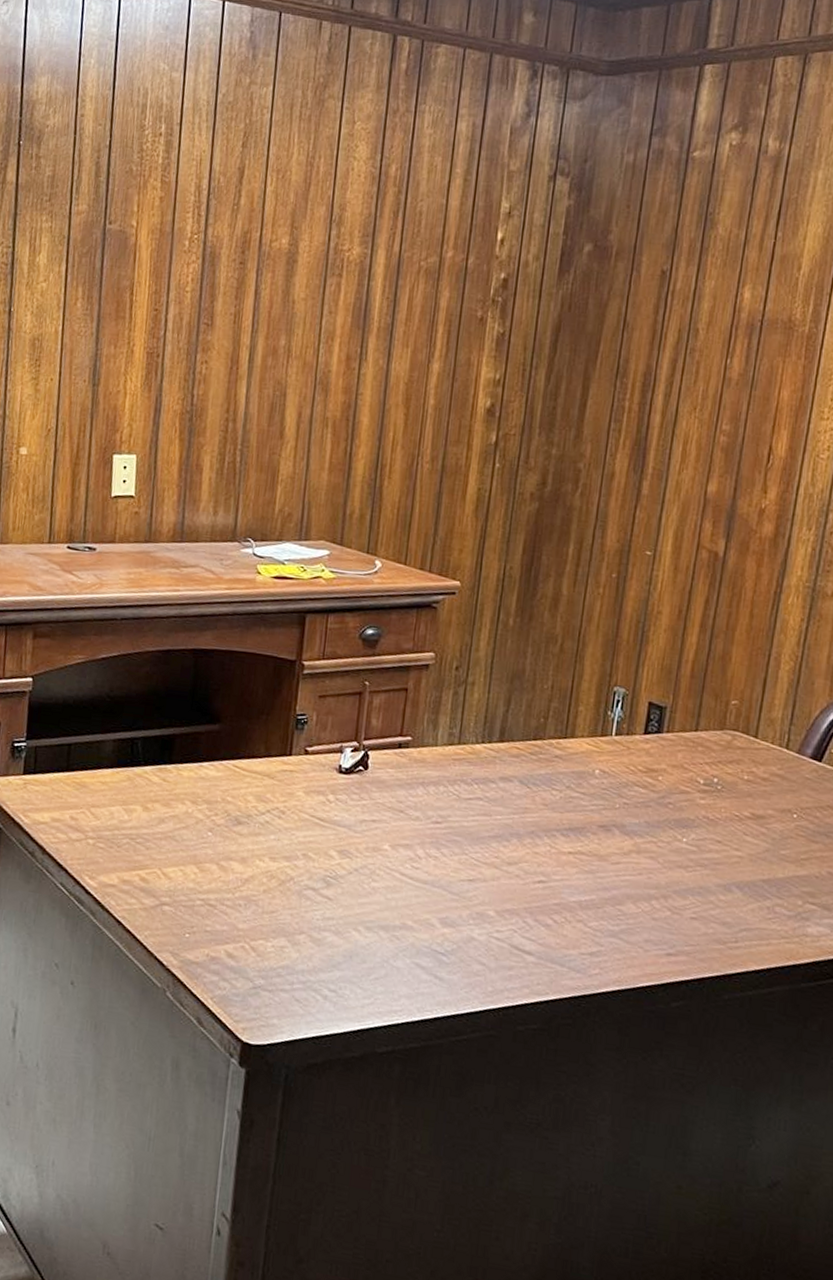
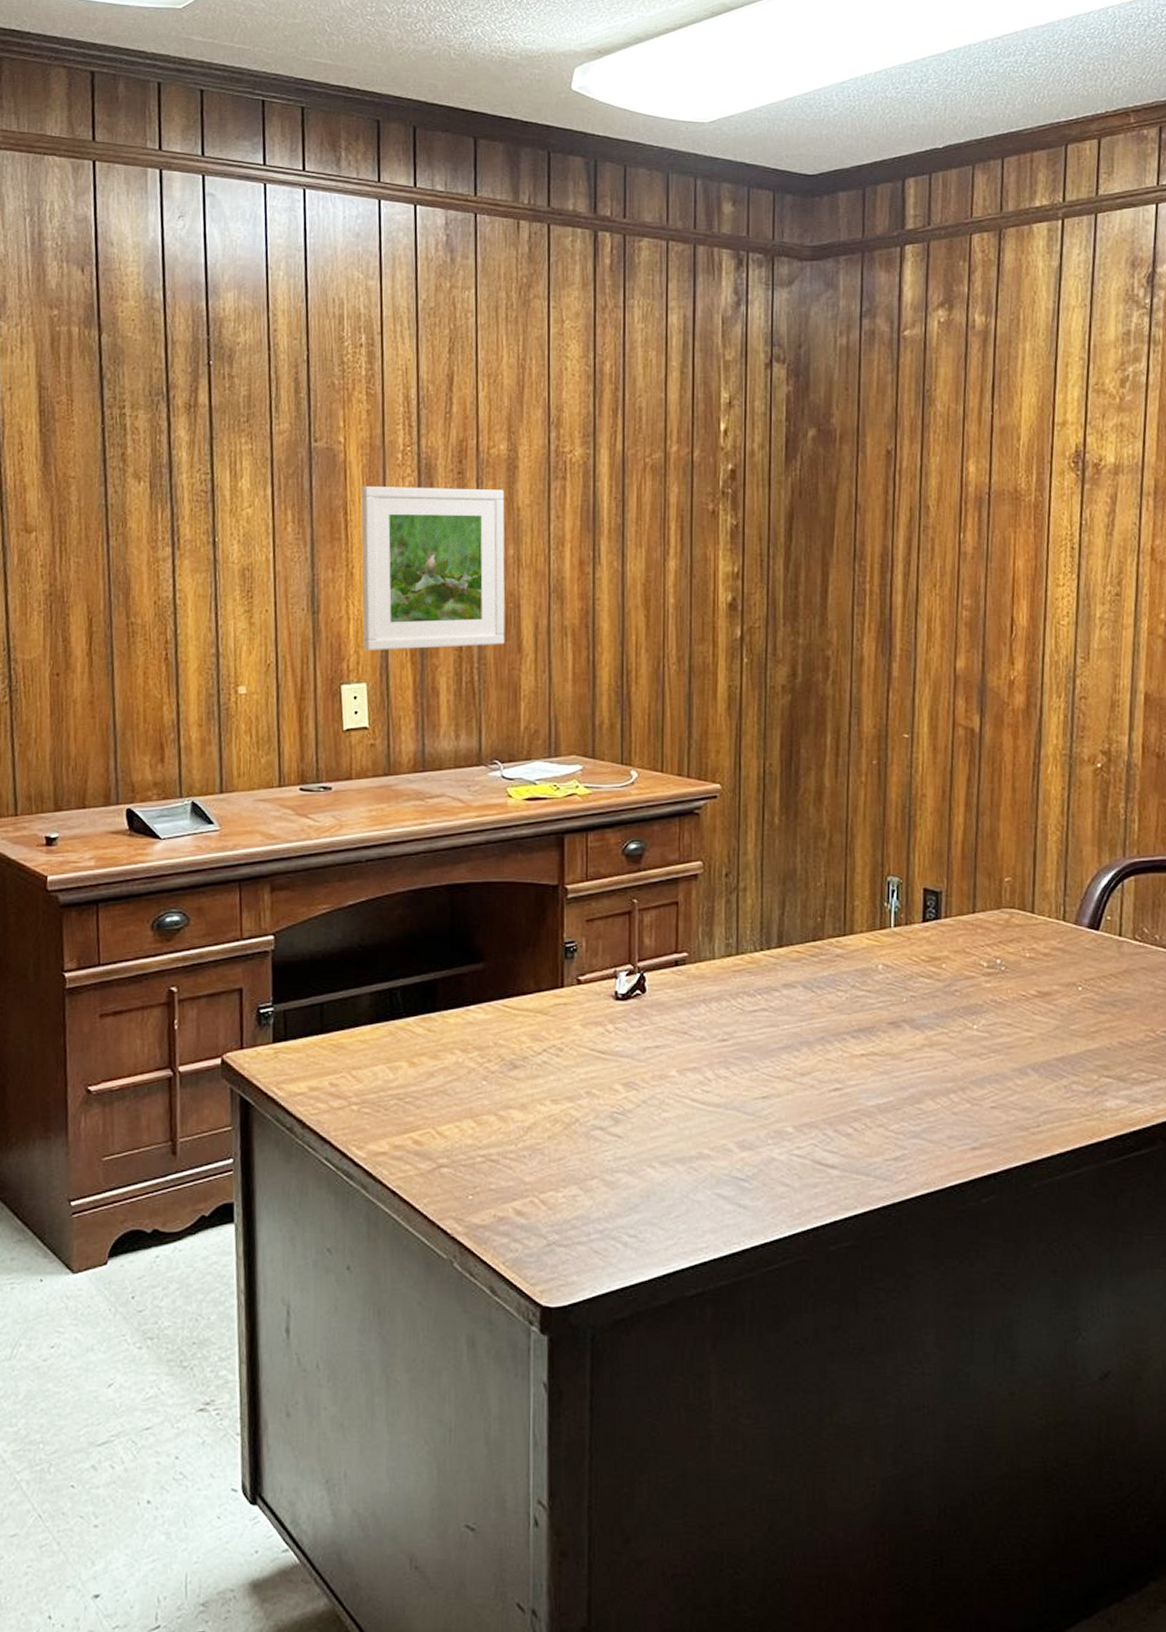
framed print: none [136,269,282,430] -> present [361,485,505,650]

